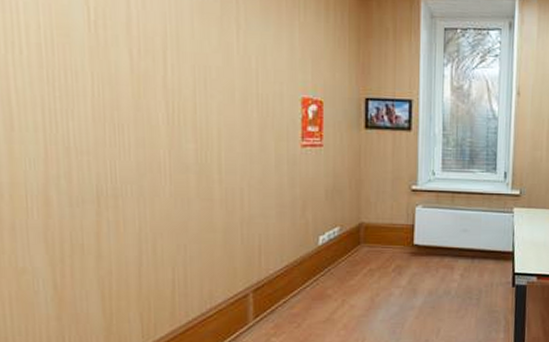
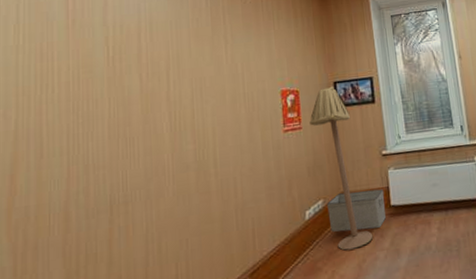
floor lamp: none [332,103,390,282] -> present [309,86,373,251]
storage bin: none [344,223,408,264] -> present [327,188,386,232]

